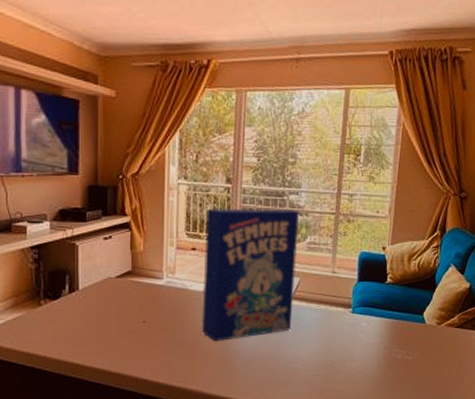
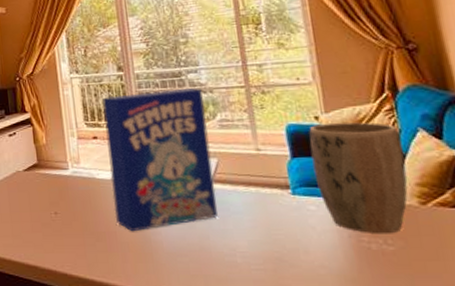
plant pot: none [371,253,438,347] -> present [309,122,408,234]

